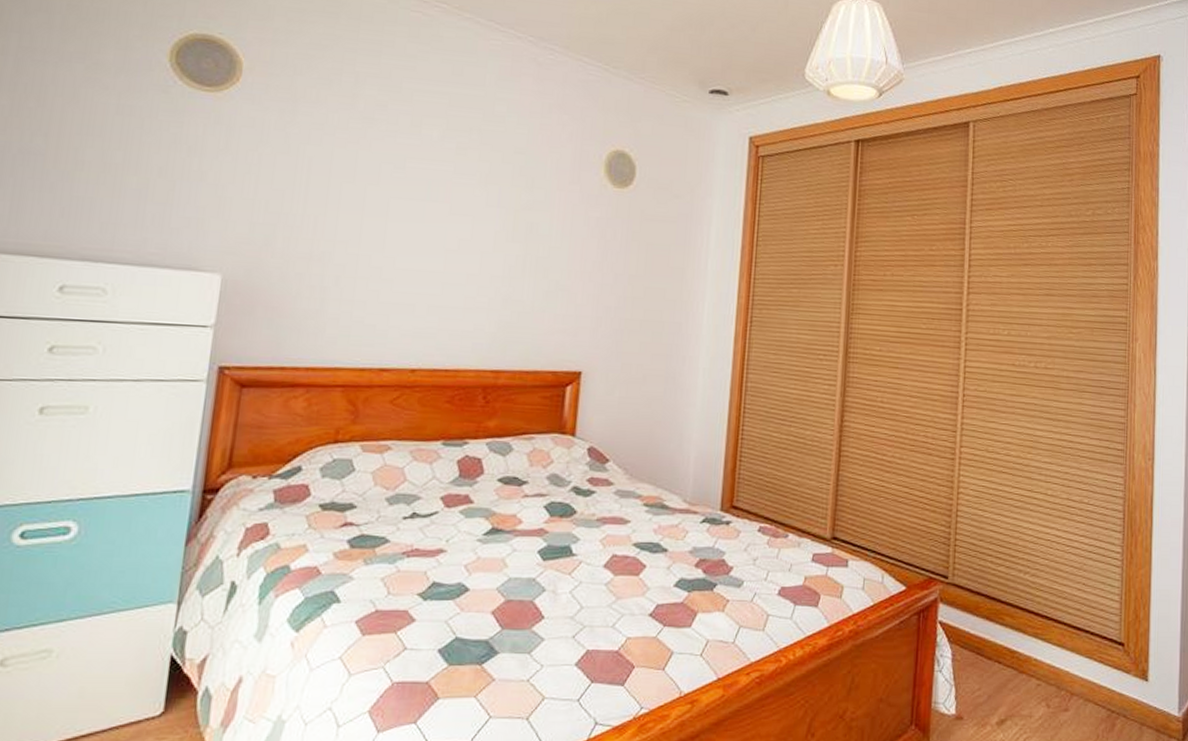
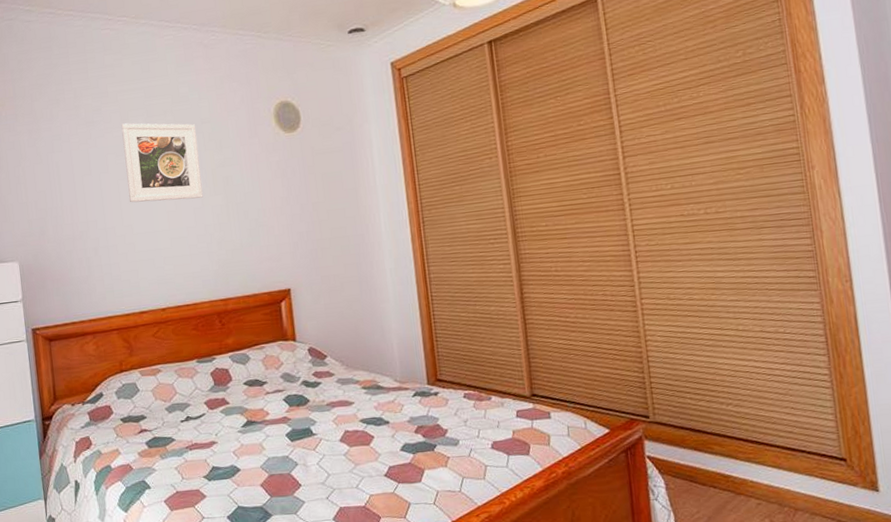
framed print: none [398,130,507,242] -> present [121,123,203,203]

